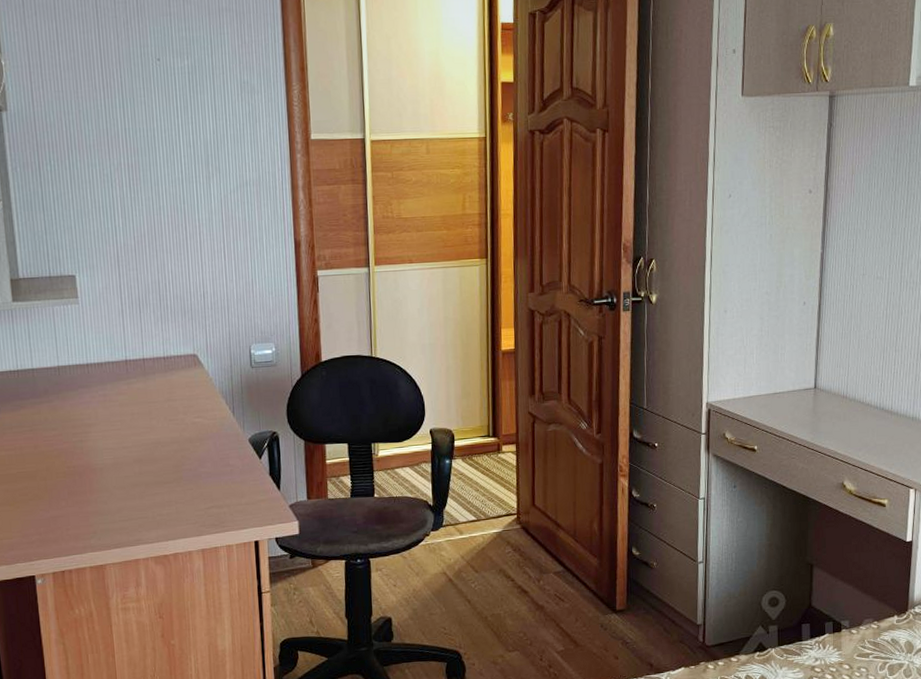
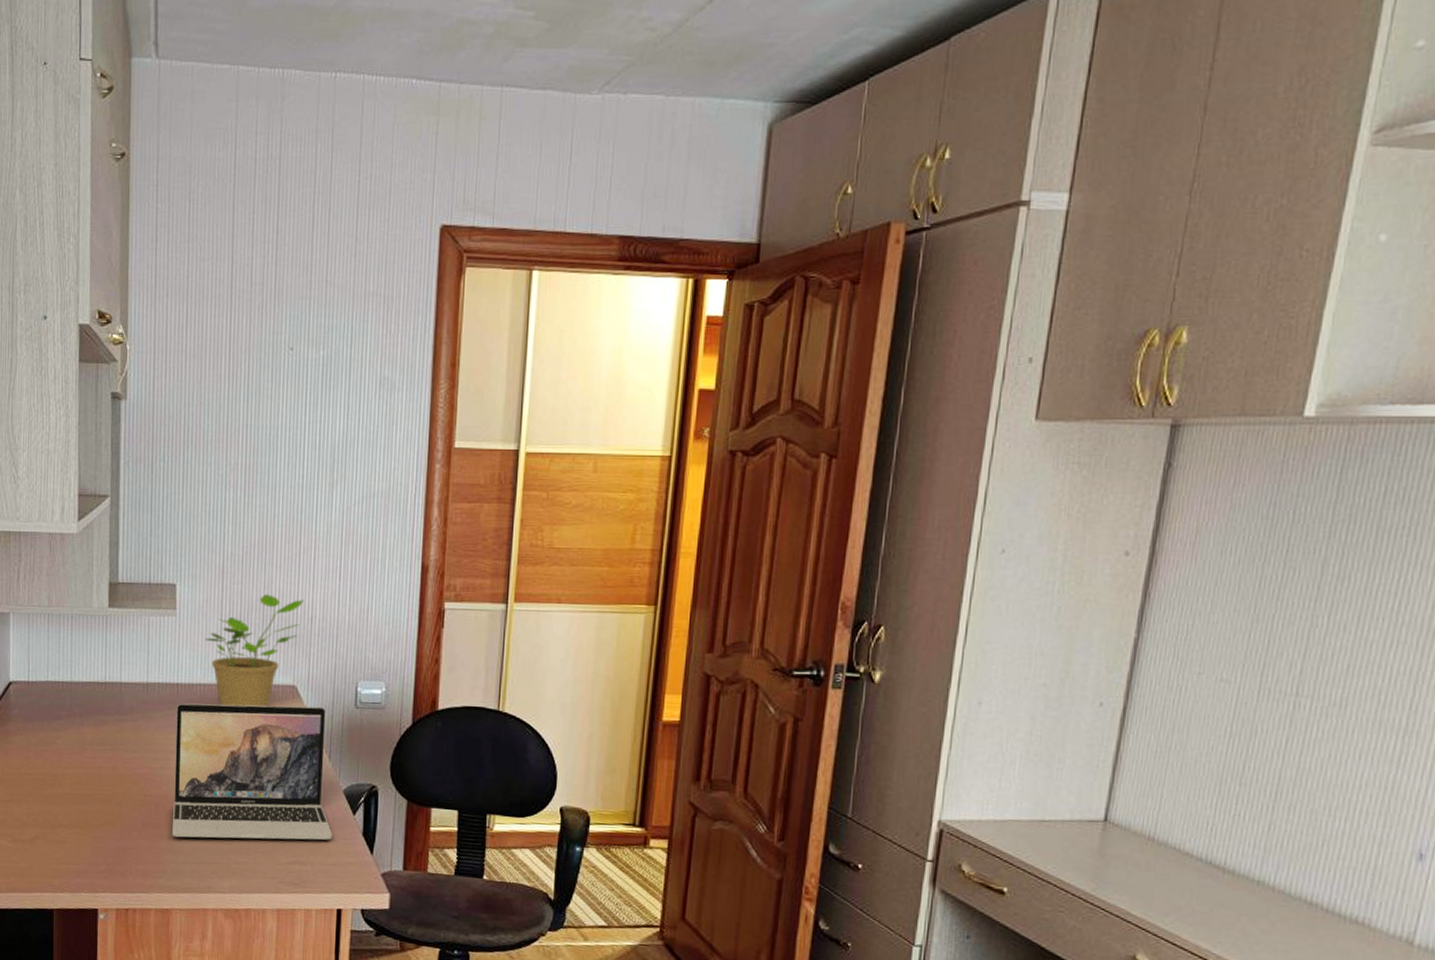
laptop: none [89,370,244,501] -> present [171,703,333,840]
potted plant: none [108,277,196,380] -> present [205,594,305,707]

